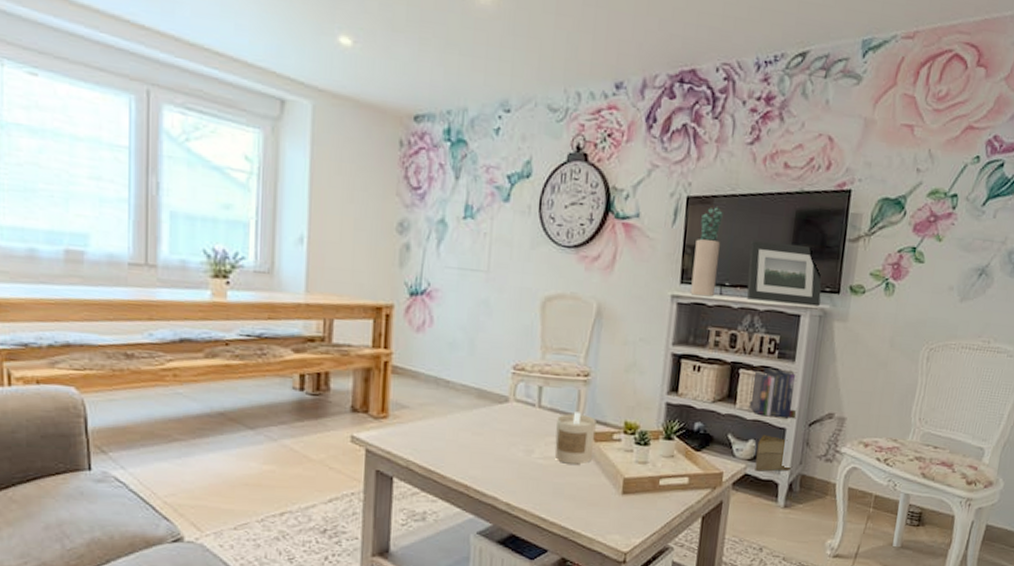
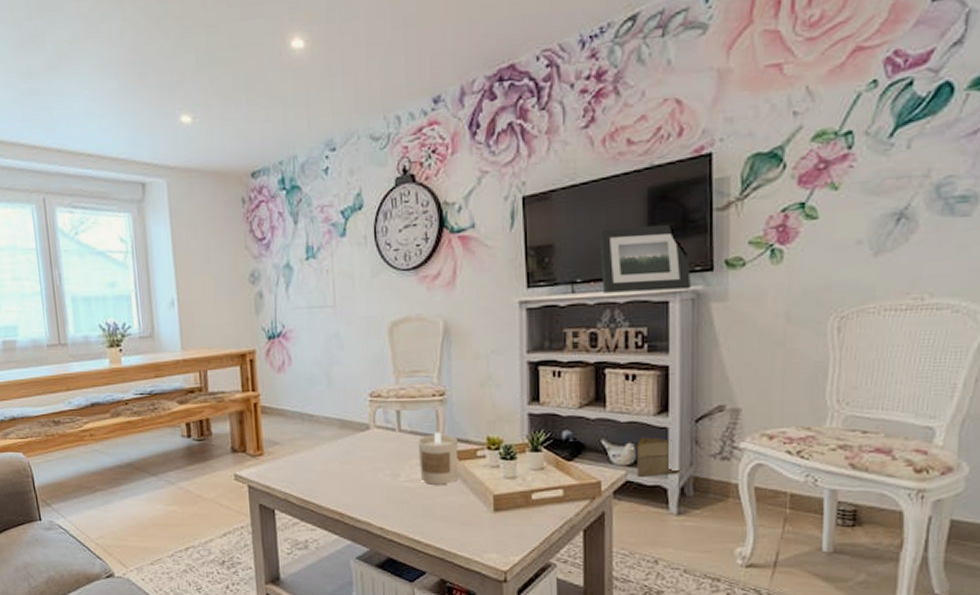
vase: present [690,205,723,297] -> none [538,200,567,298]
books: present [748,367,798,419] -> none [620,363,679,417]

